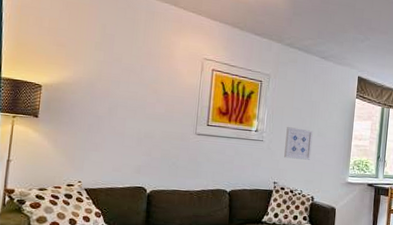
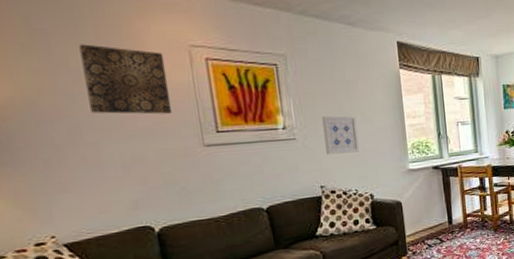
wall art: none [127,48,184,106] -> present [79,44,173,115]

